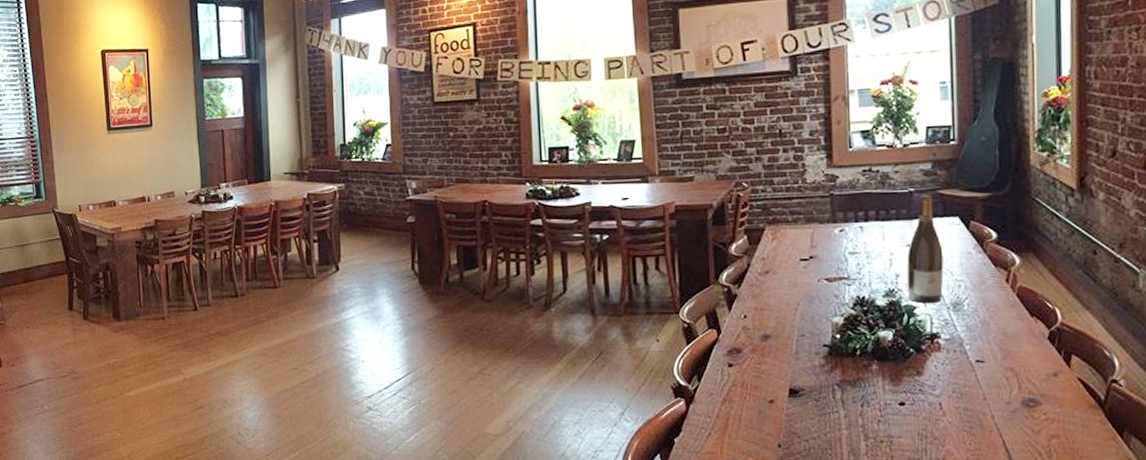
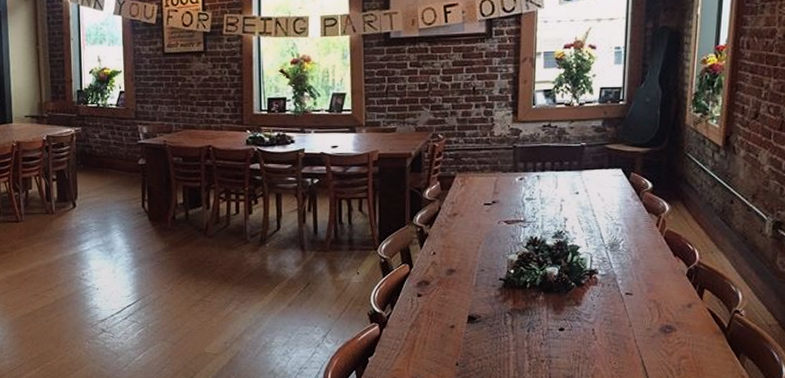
wine bottle: present [906,195,944,303] -> none [573,149,606,243]

